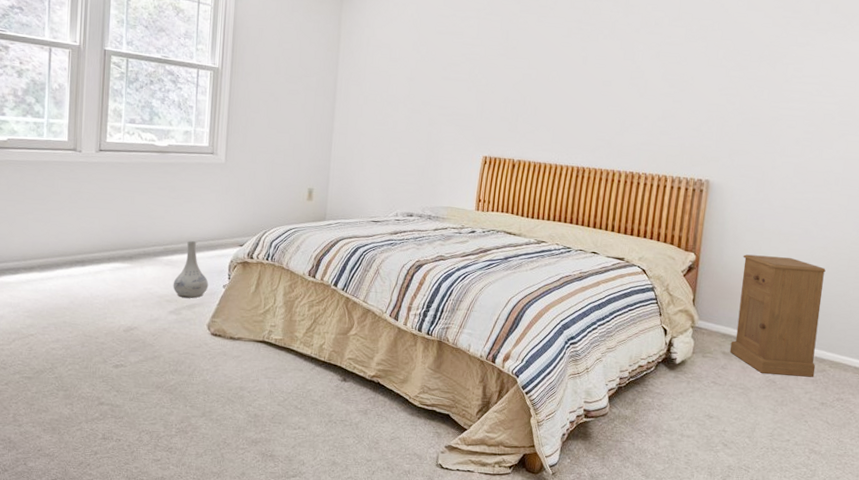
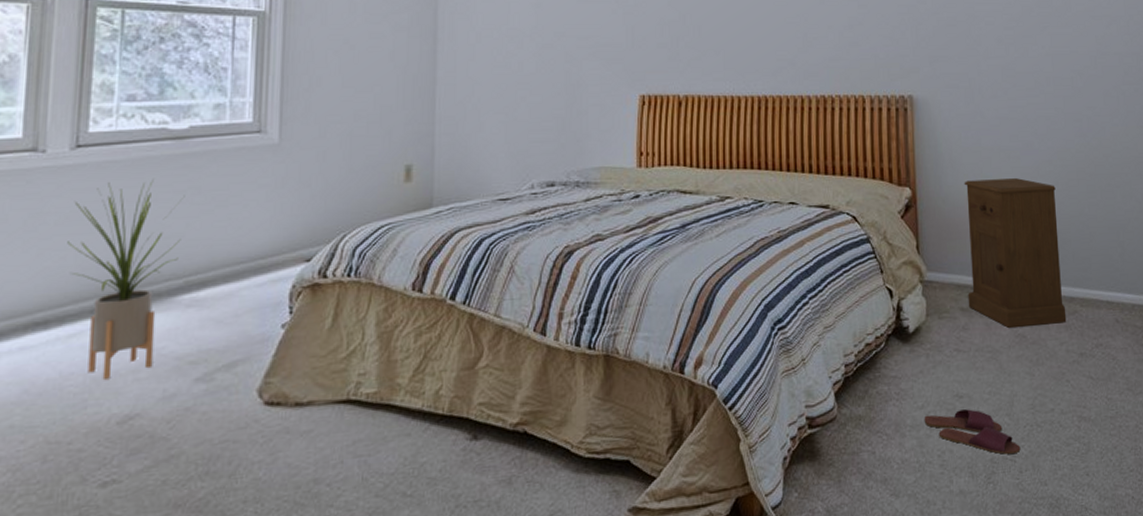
house plant: none [95,177,165,303] -> present [67,179,185,379]
vase: present [173,241,209,298] -> none [199,264,259,354]
slippers: none [677,425,755,466] -> present [924,409,1021,454]

